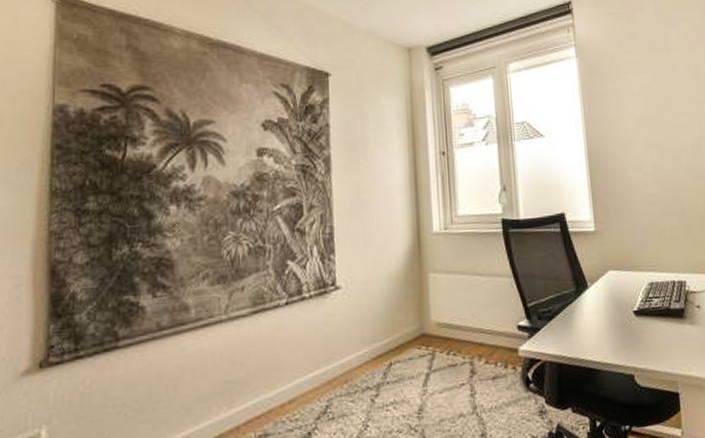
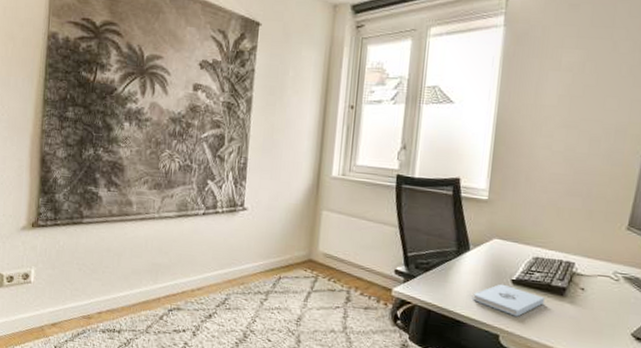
notepad: none [601,317,668,351] -> present [473,283,544,317]

